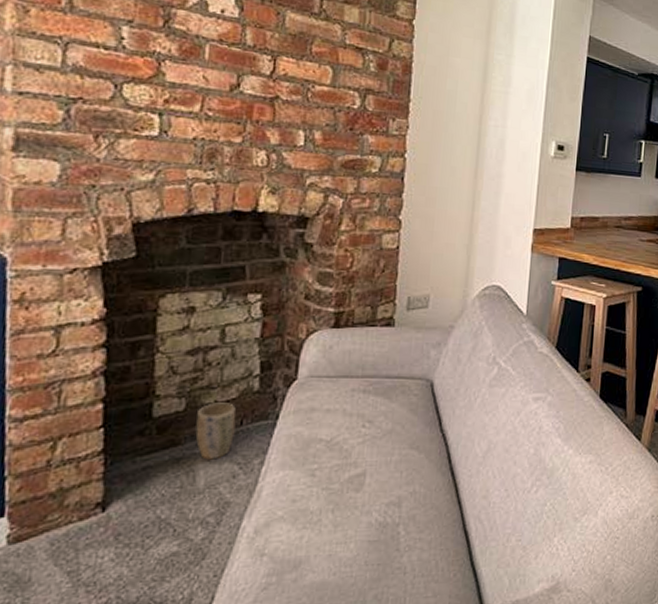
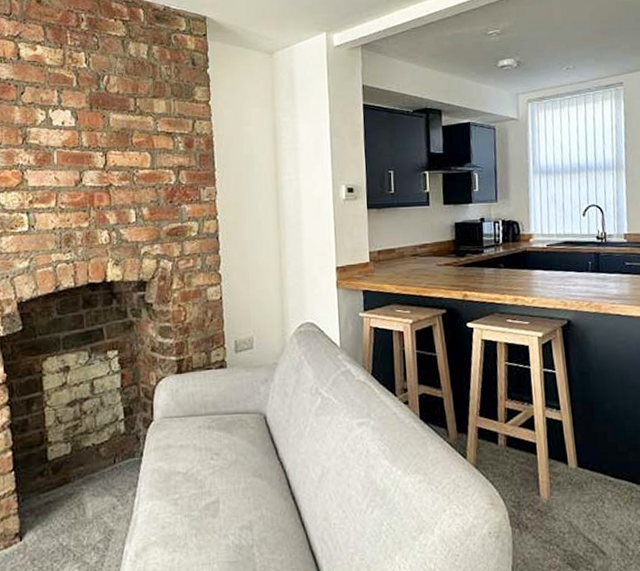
plant pot: present [195,402,236,460] -> none [81,444,110,494]

